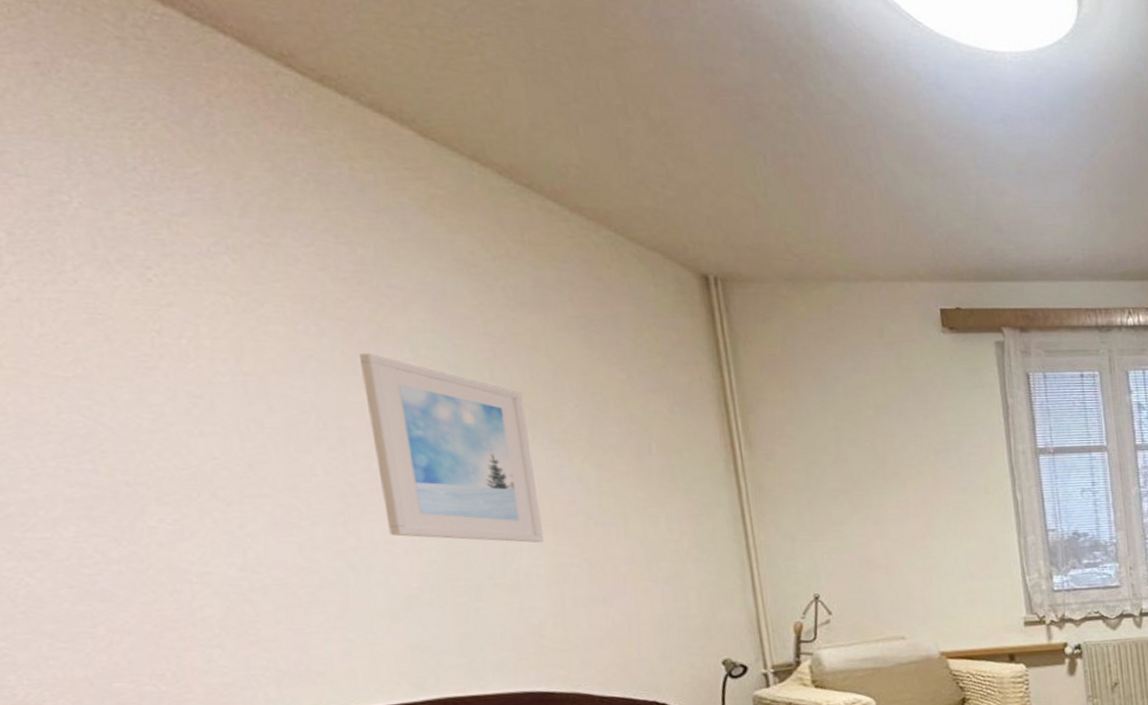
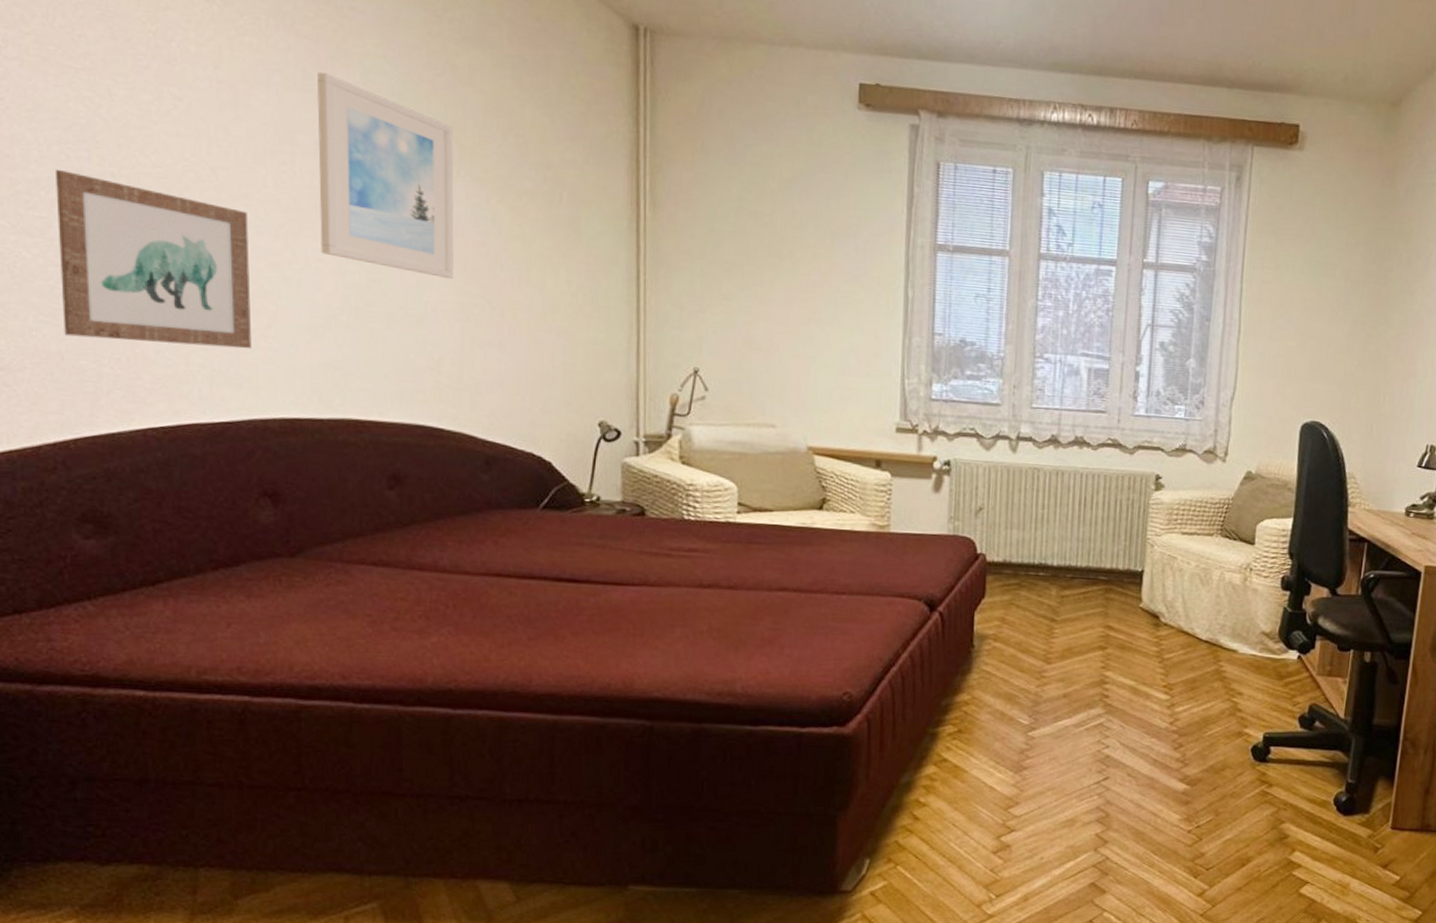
wall art: none [53,485,322,660] -> present [54,169,252,349]

